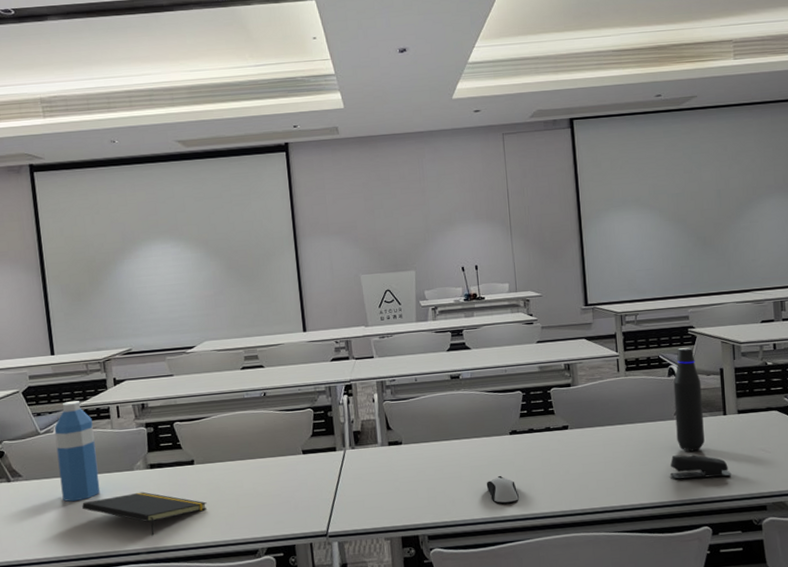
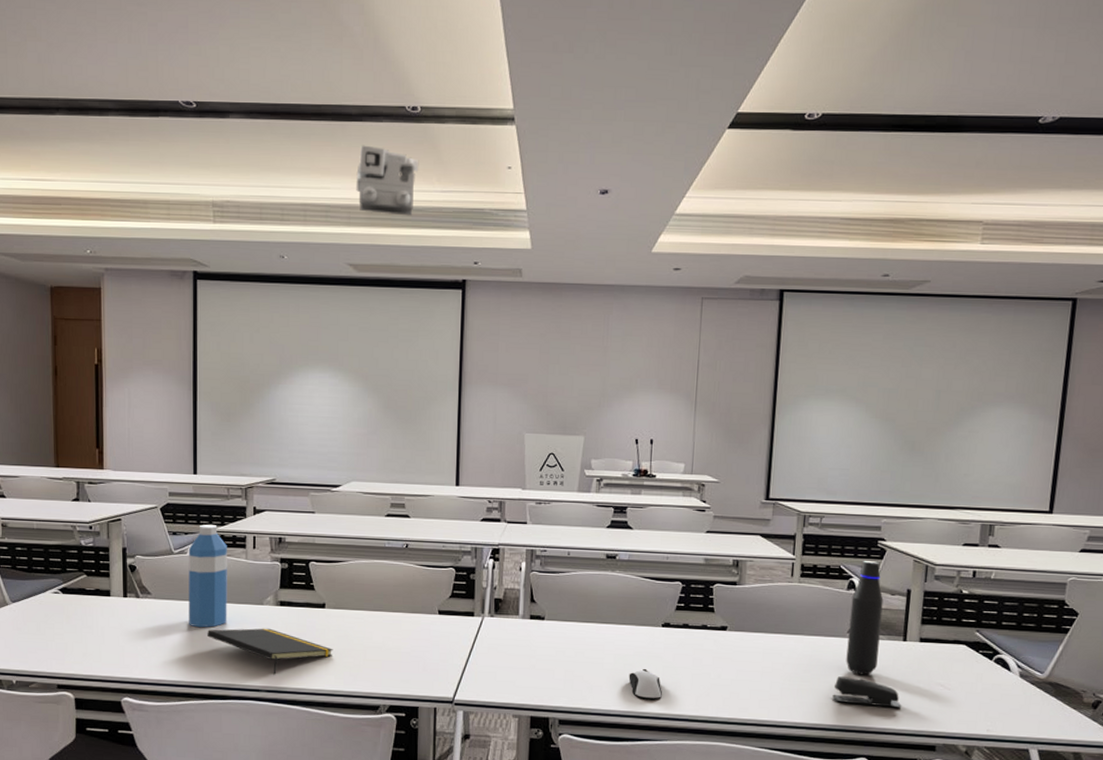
total station: none [174,31,232,92] -> present [356,145,419,216]

